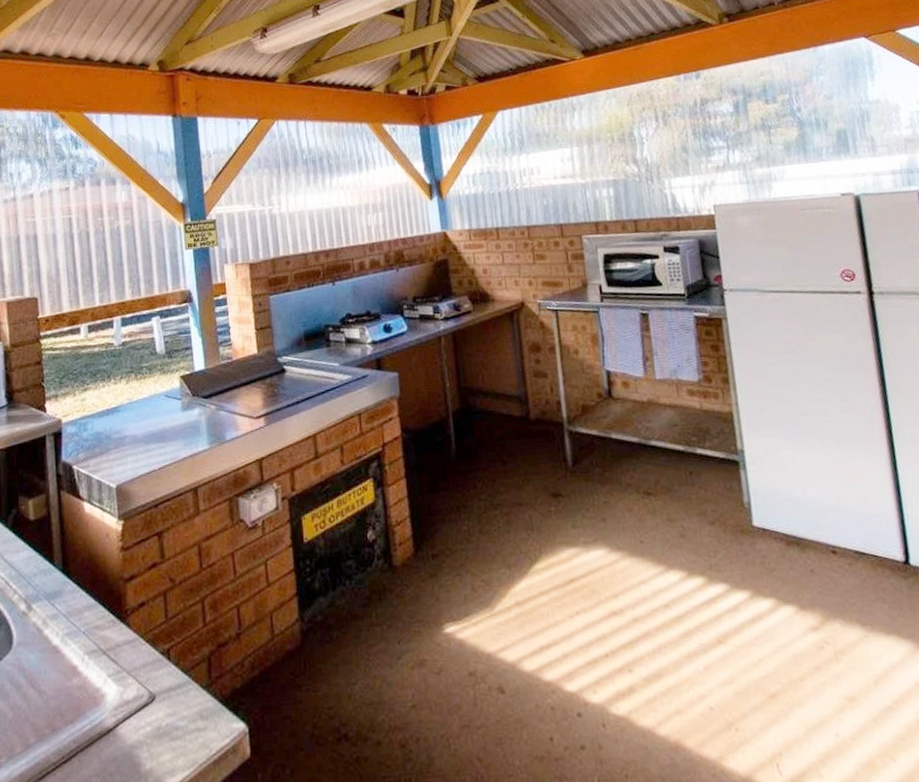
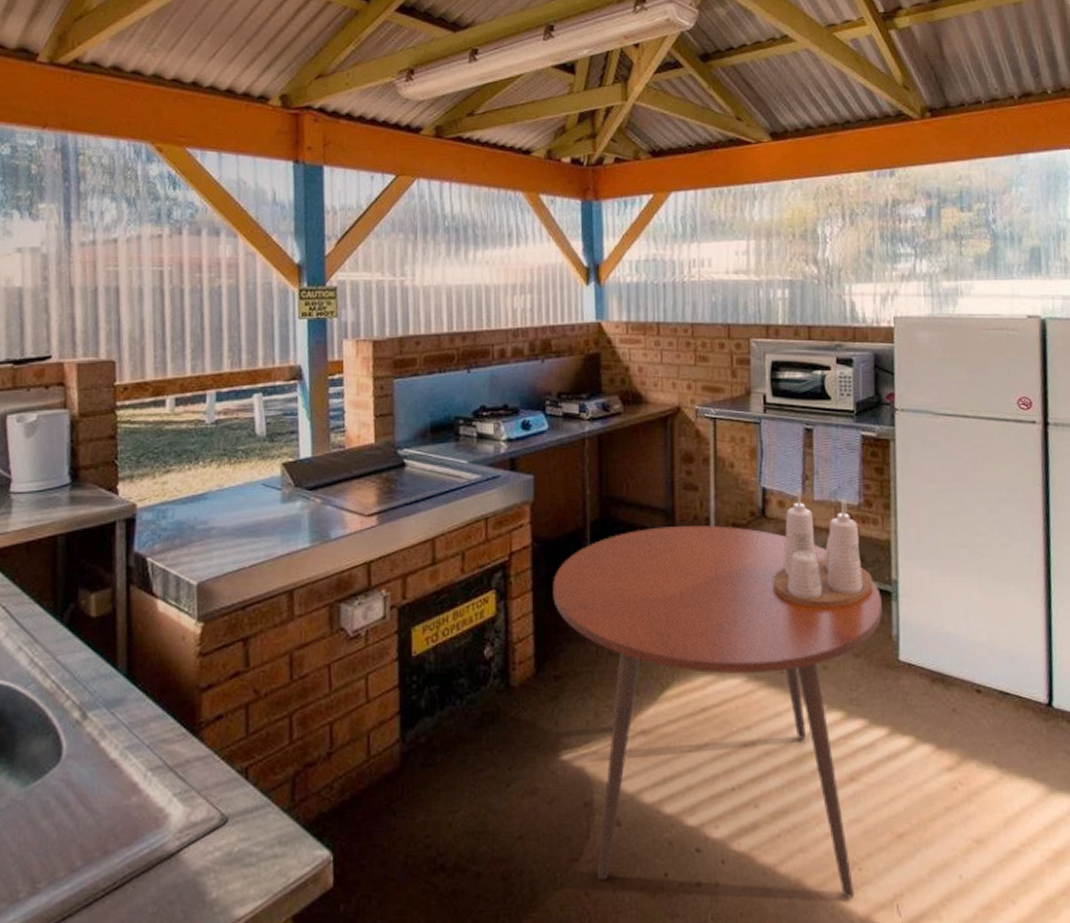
dining table: none [423,408,734,758] -> present [553,525,882,898]
condiment set: none [625,369,721,480] -> present [773,489,874,608]

